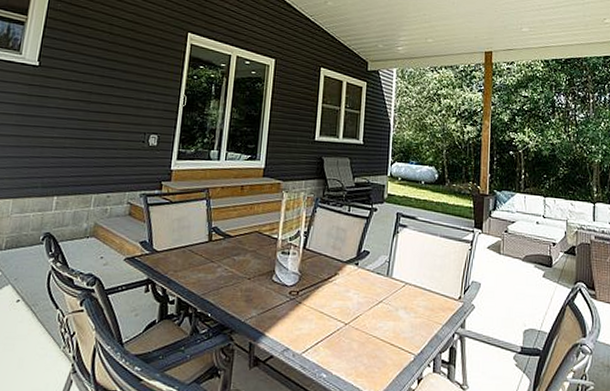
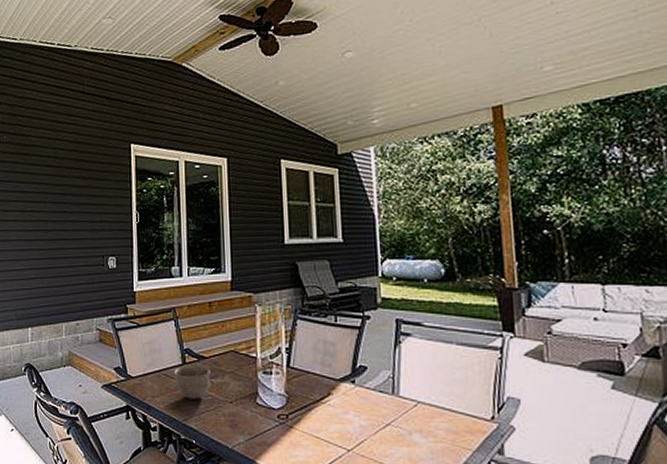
bowl: none [199,243,234,275] -> present [174,366,211,400]

